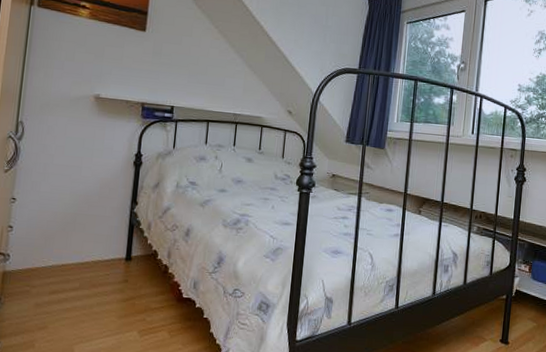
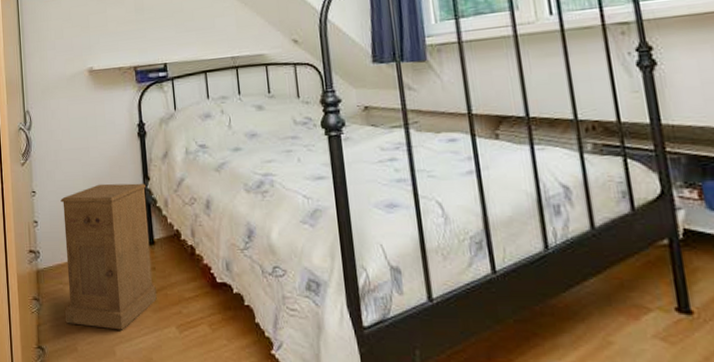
nightstand: none [27,201,133,332] -> present [60,183,157,330]

